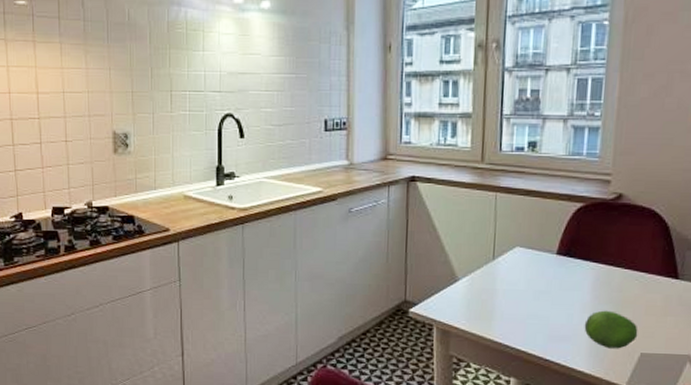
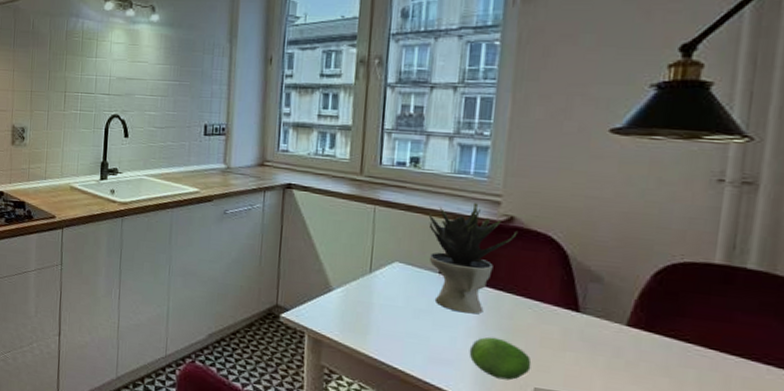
potted plant: none [545,183,626,290] -> present [428,203,518,315]

